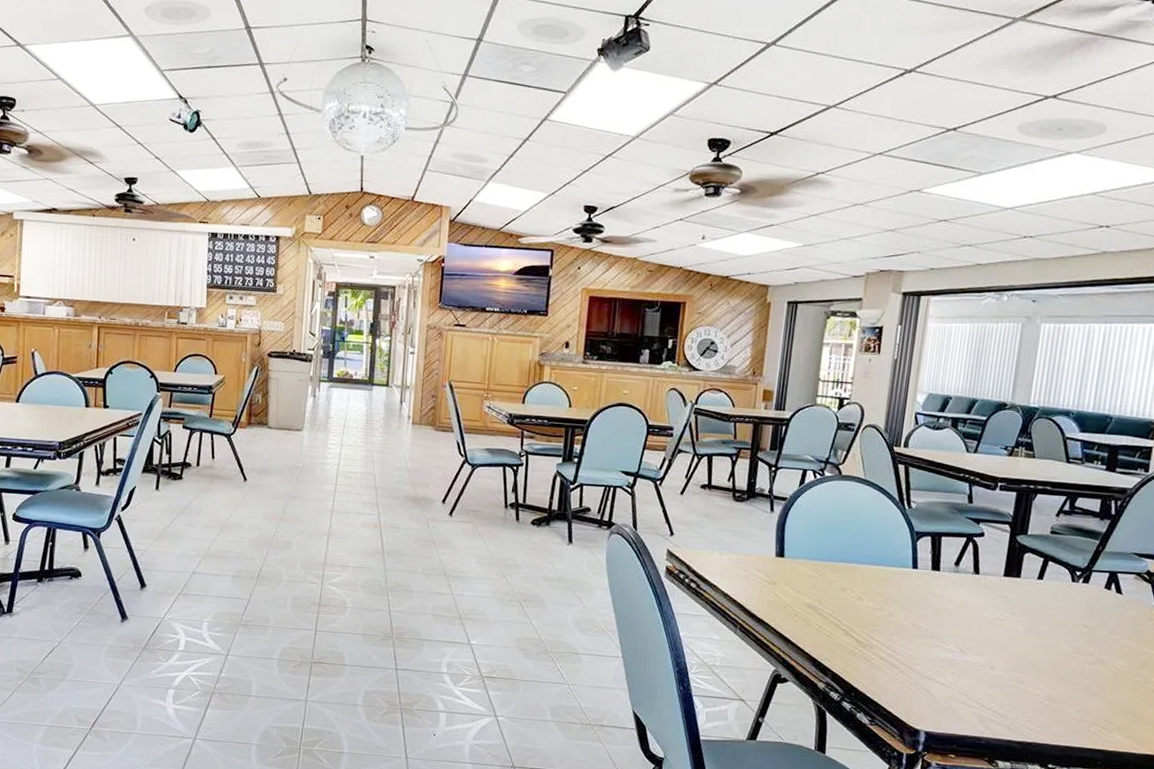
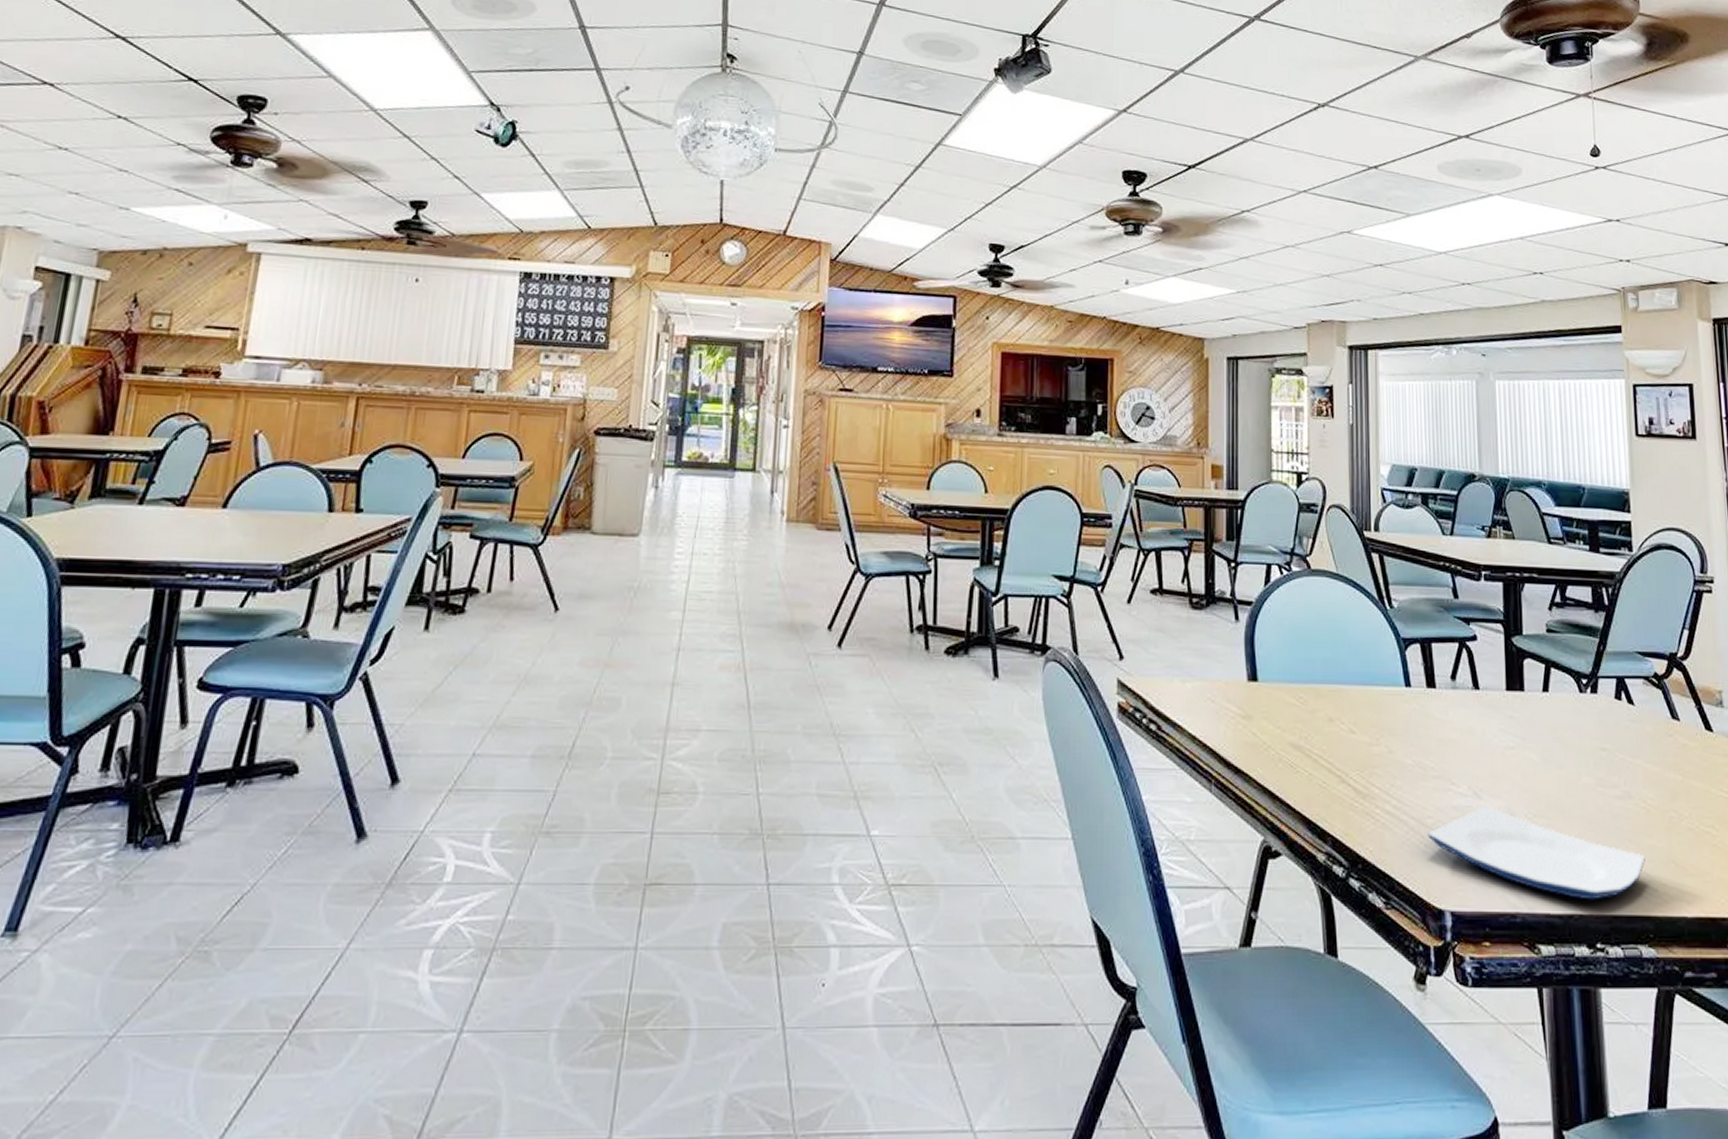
plate: none [914,660,1106,734] -> present [1427,806,1645,900]

